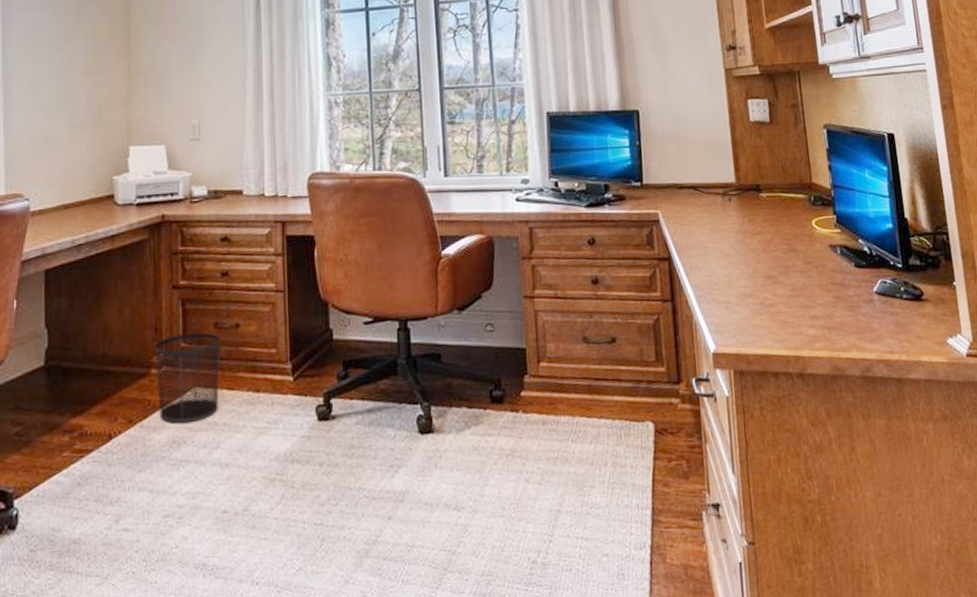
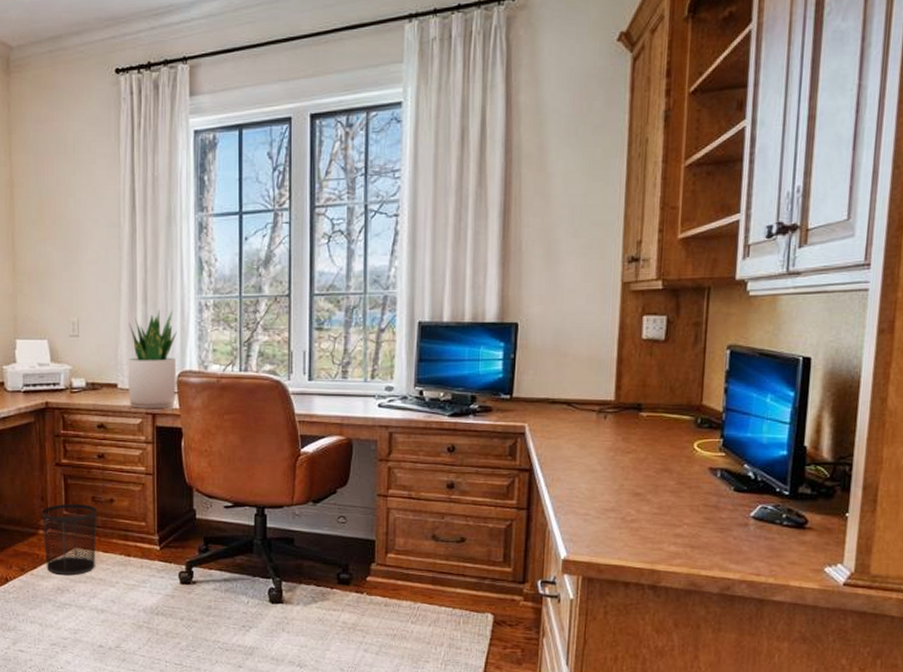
planter: none [253,108,307,217] -> present [127,310,177,408]

